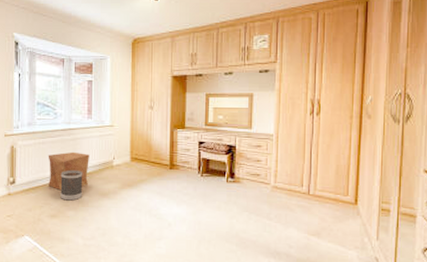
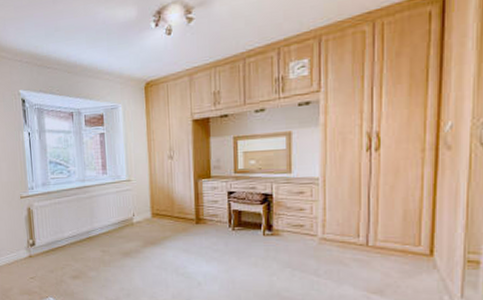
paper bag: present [48,151,89,191] -> none [64,210,108,251]
wastebasket: present [60,169,83,201] -> none [79,229,104,261]

